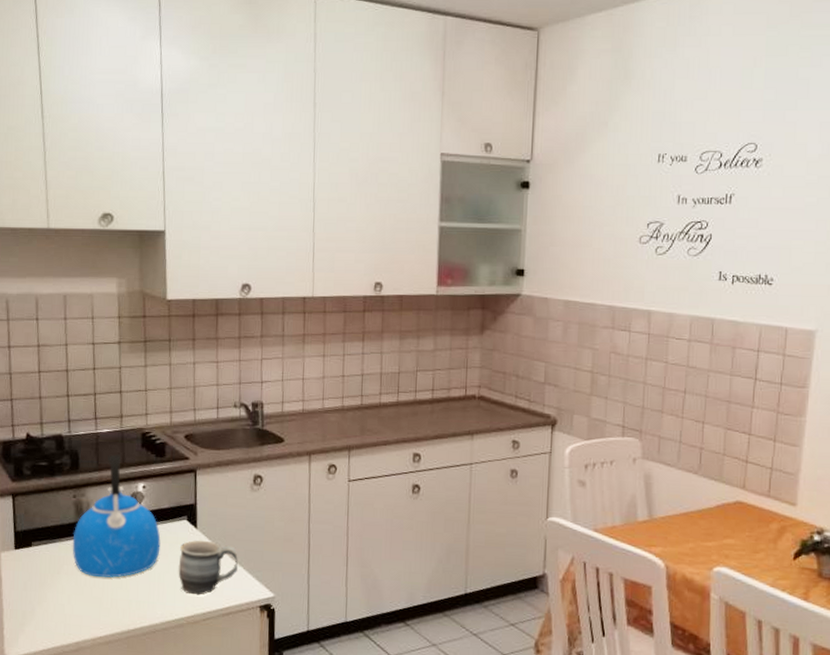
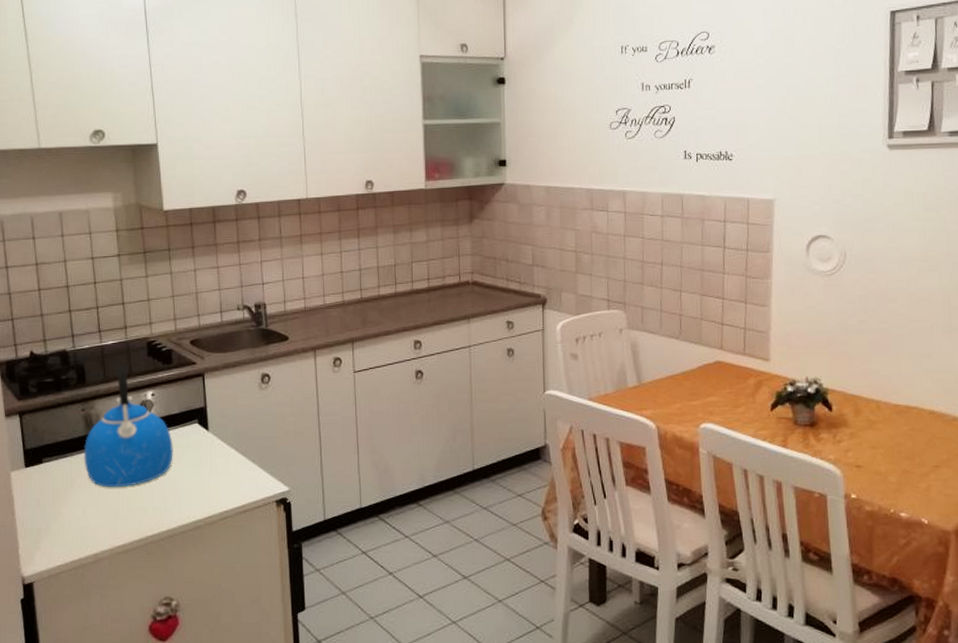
mug: present [178,540,238,596] -> none [192,441,251,496]

